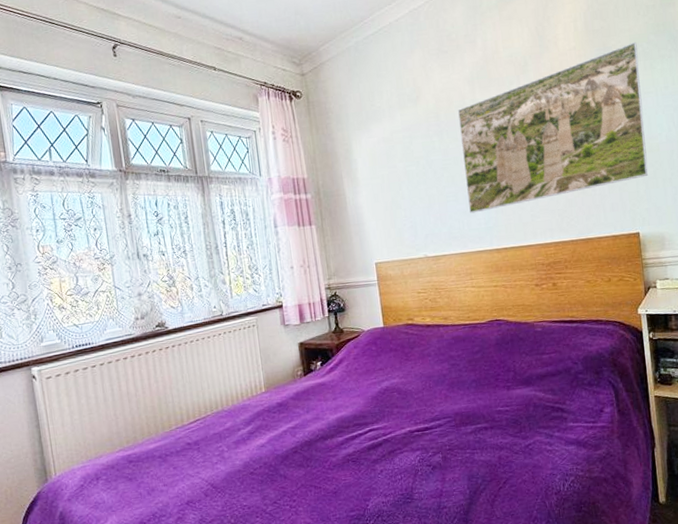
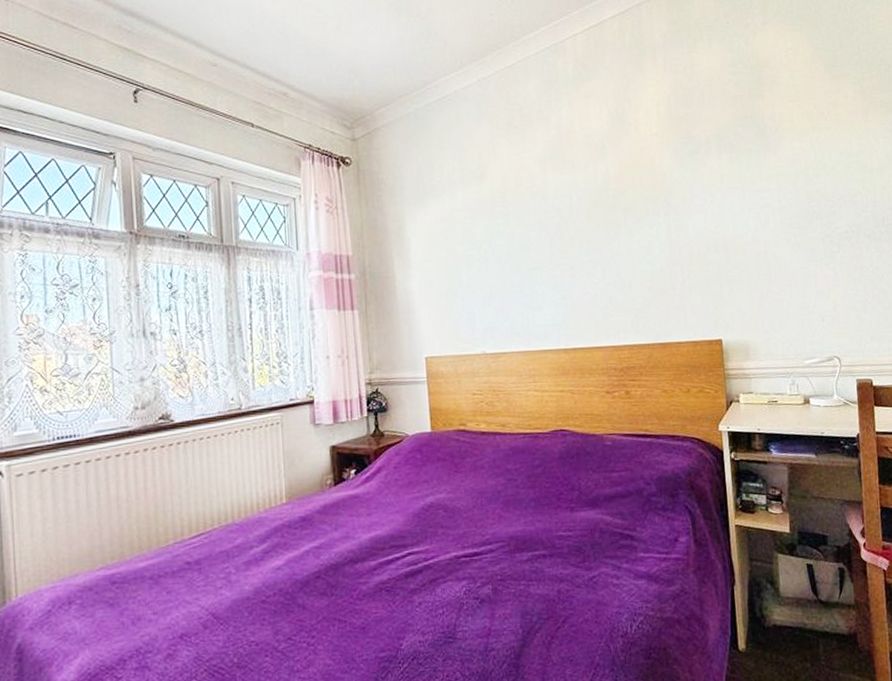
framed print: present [458,41,648,214] -> none [527,132,733,308]

